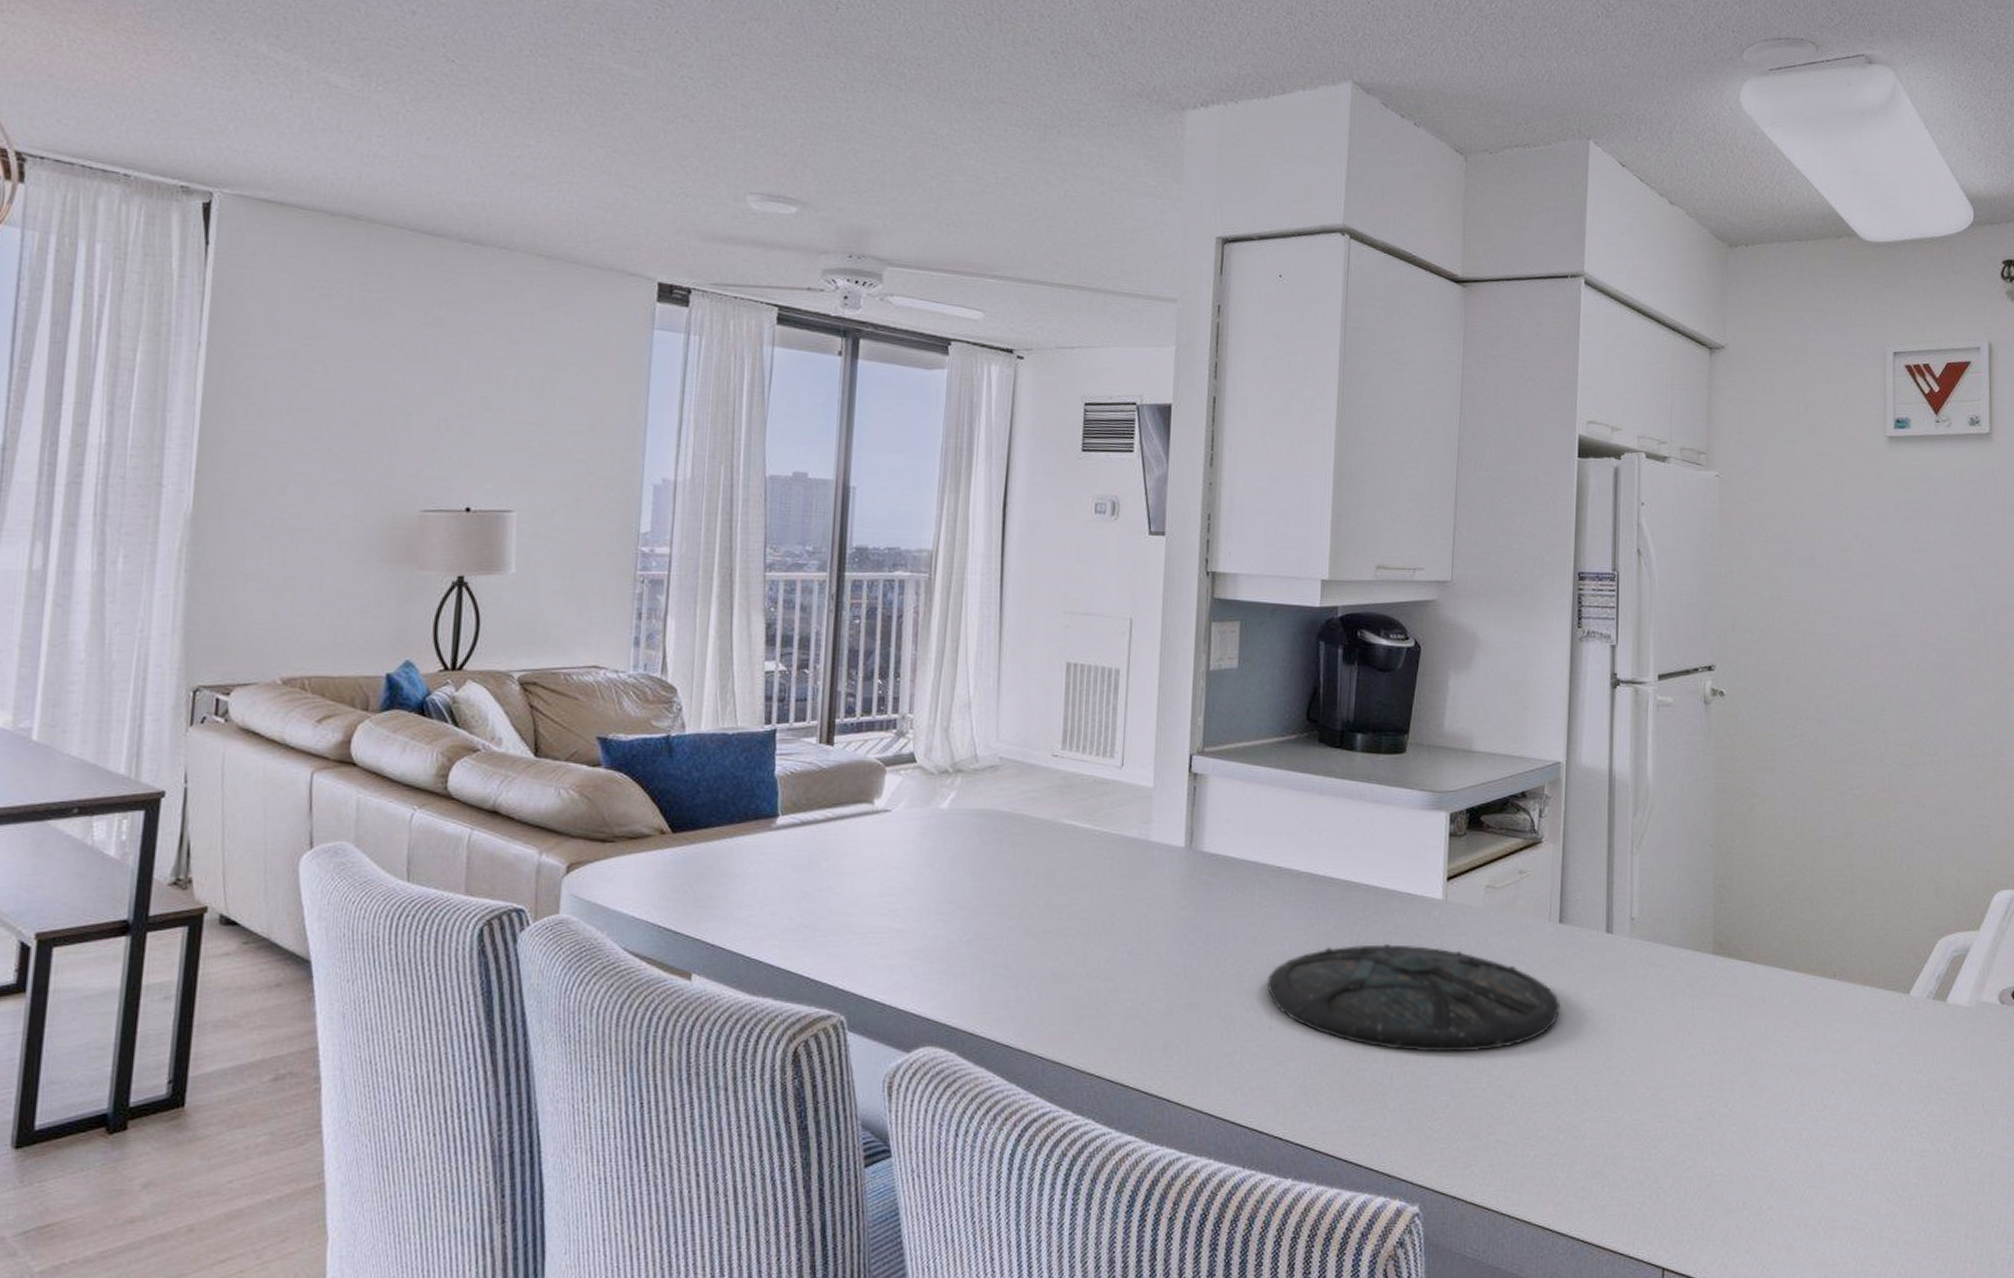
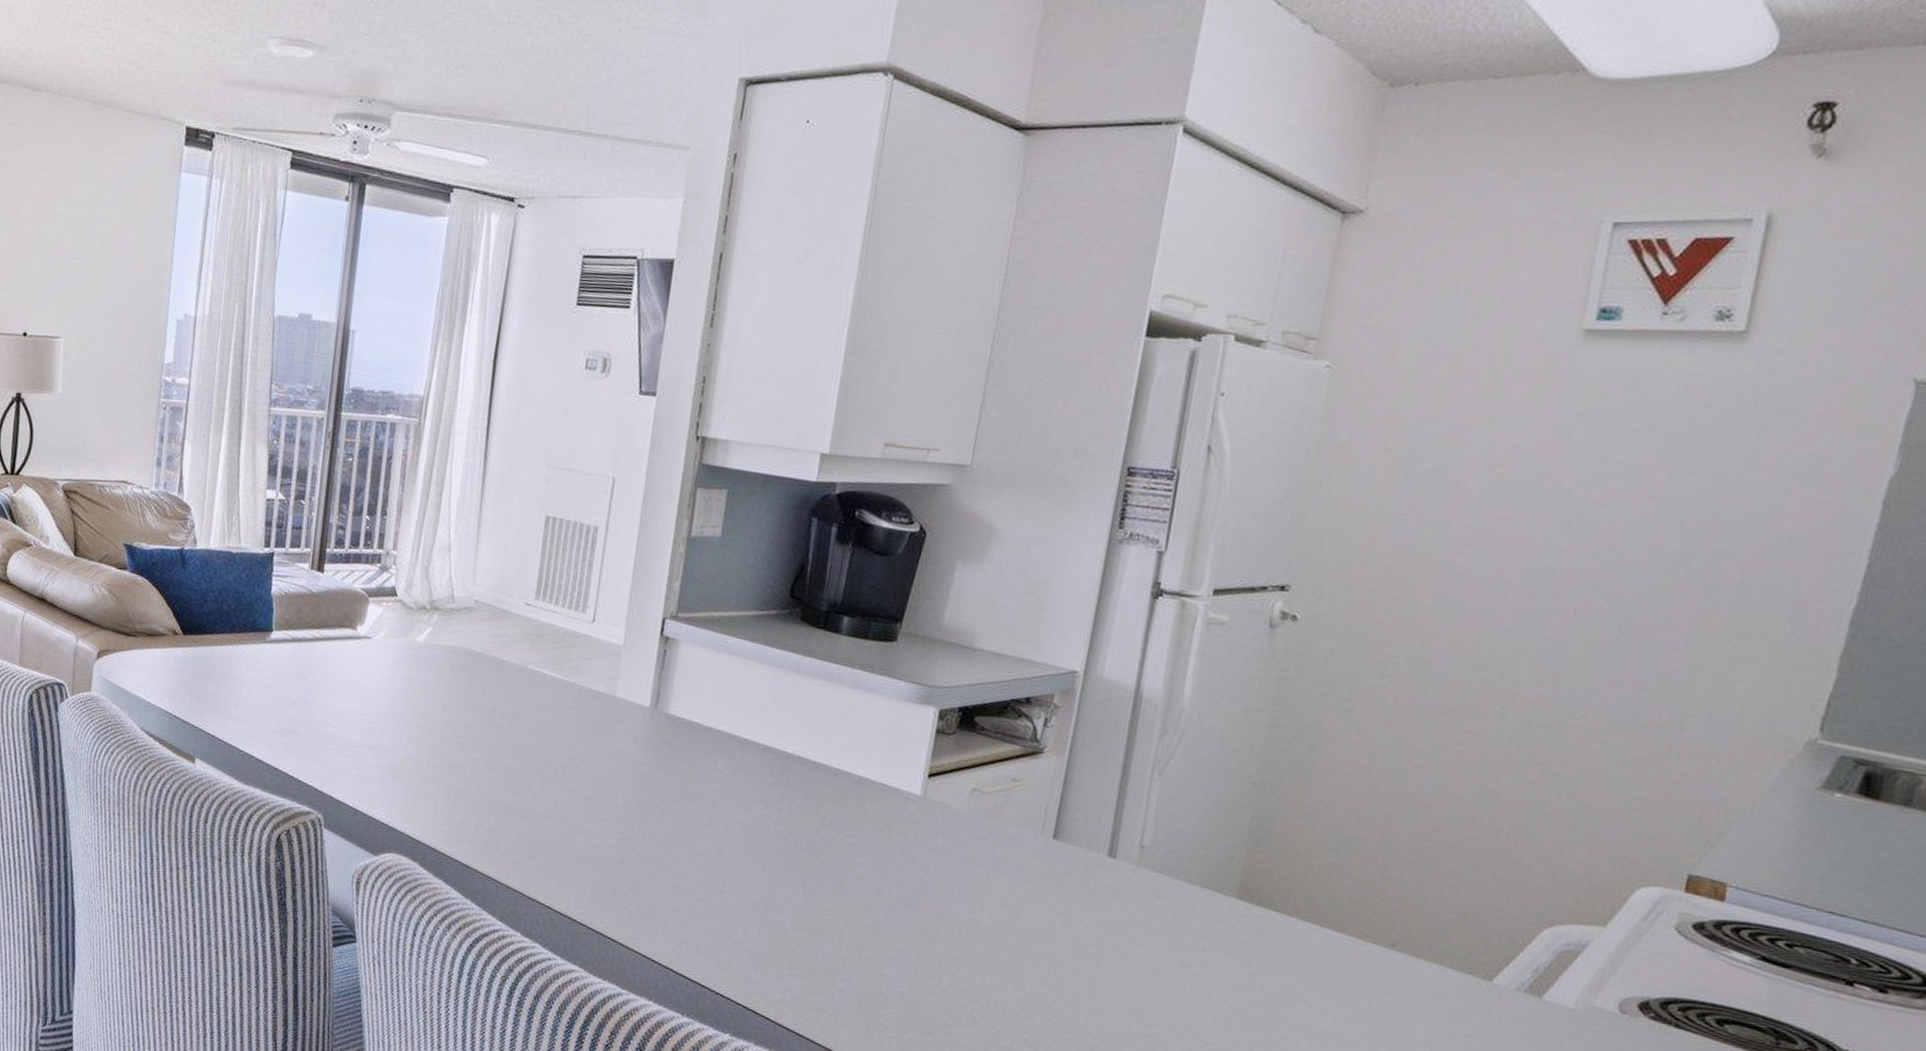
plate: present [1266,944,1560,1052] -> none [721,824,1043,953]

